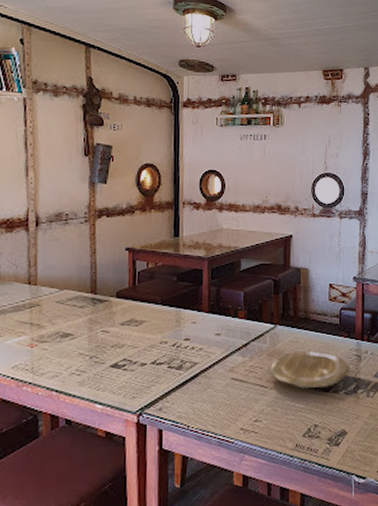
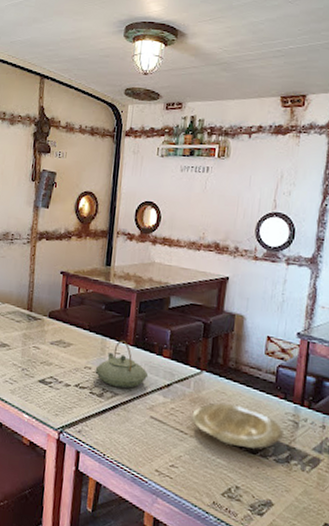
teapot: none [171,308,226,357] -> present [95,339,149,389]

